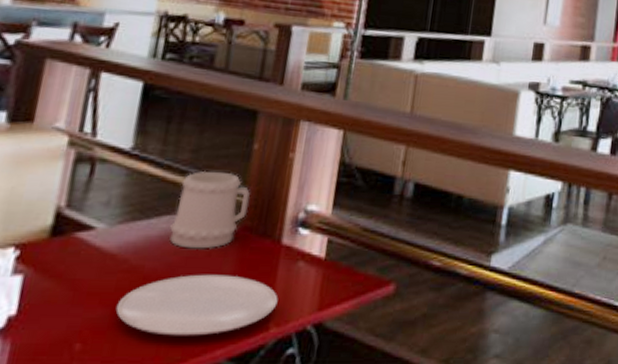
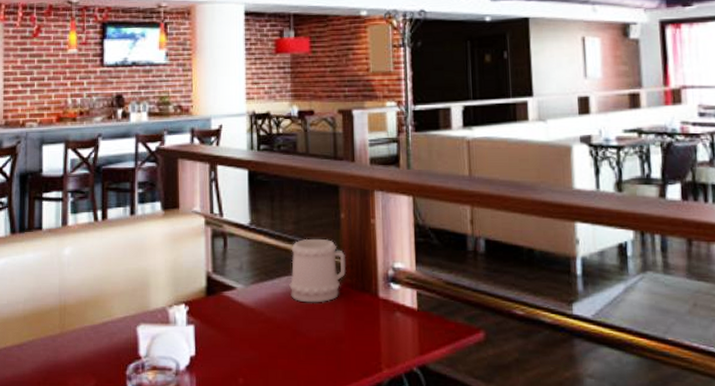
plate: present [115,274,278,336] -> none [262,323,385,375]

